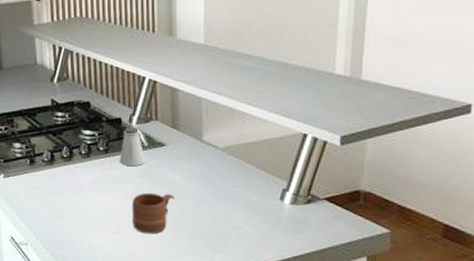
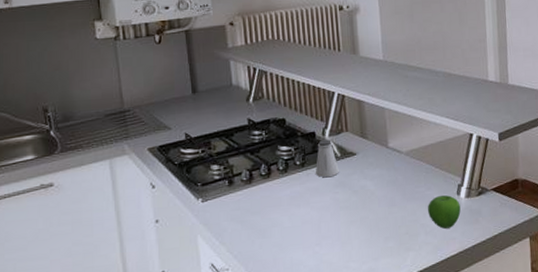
mug: present [131,192,175,234] -> none [329,200,368,242]
apple: none [243,199,283,234] -> present [428,195,461,229]

